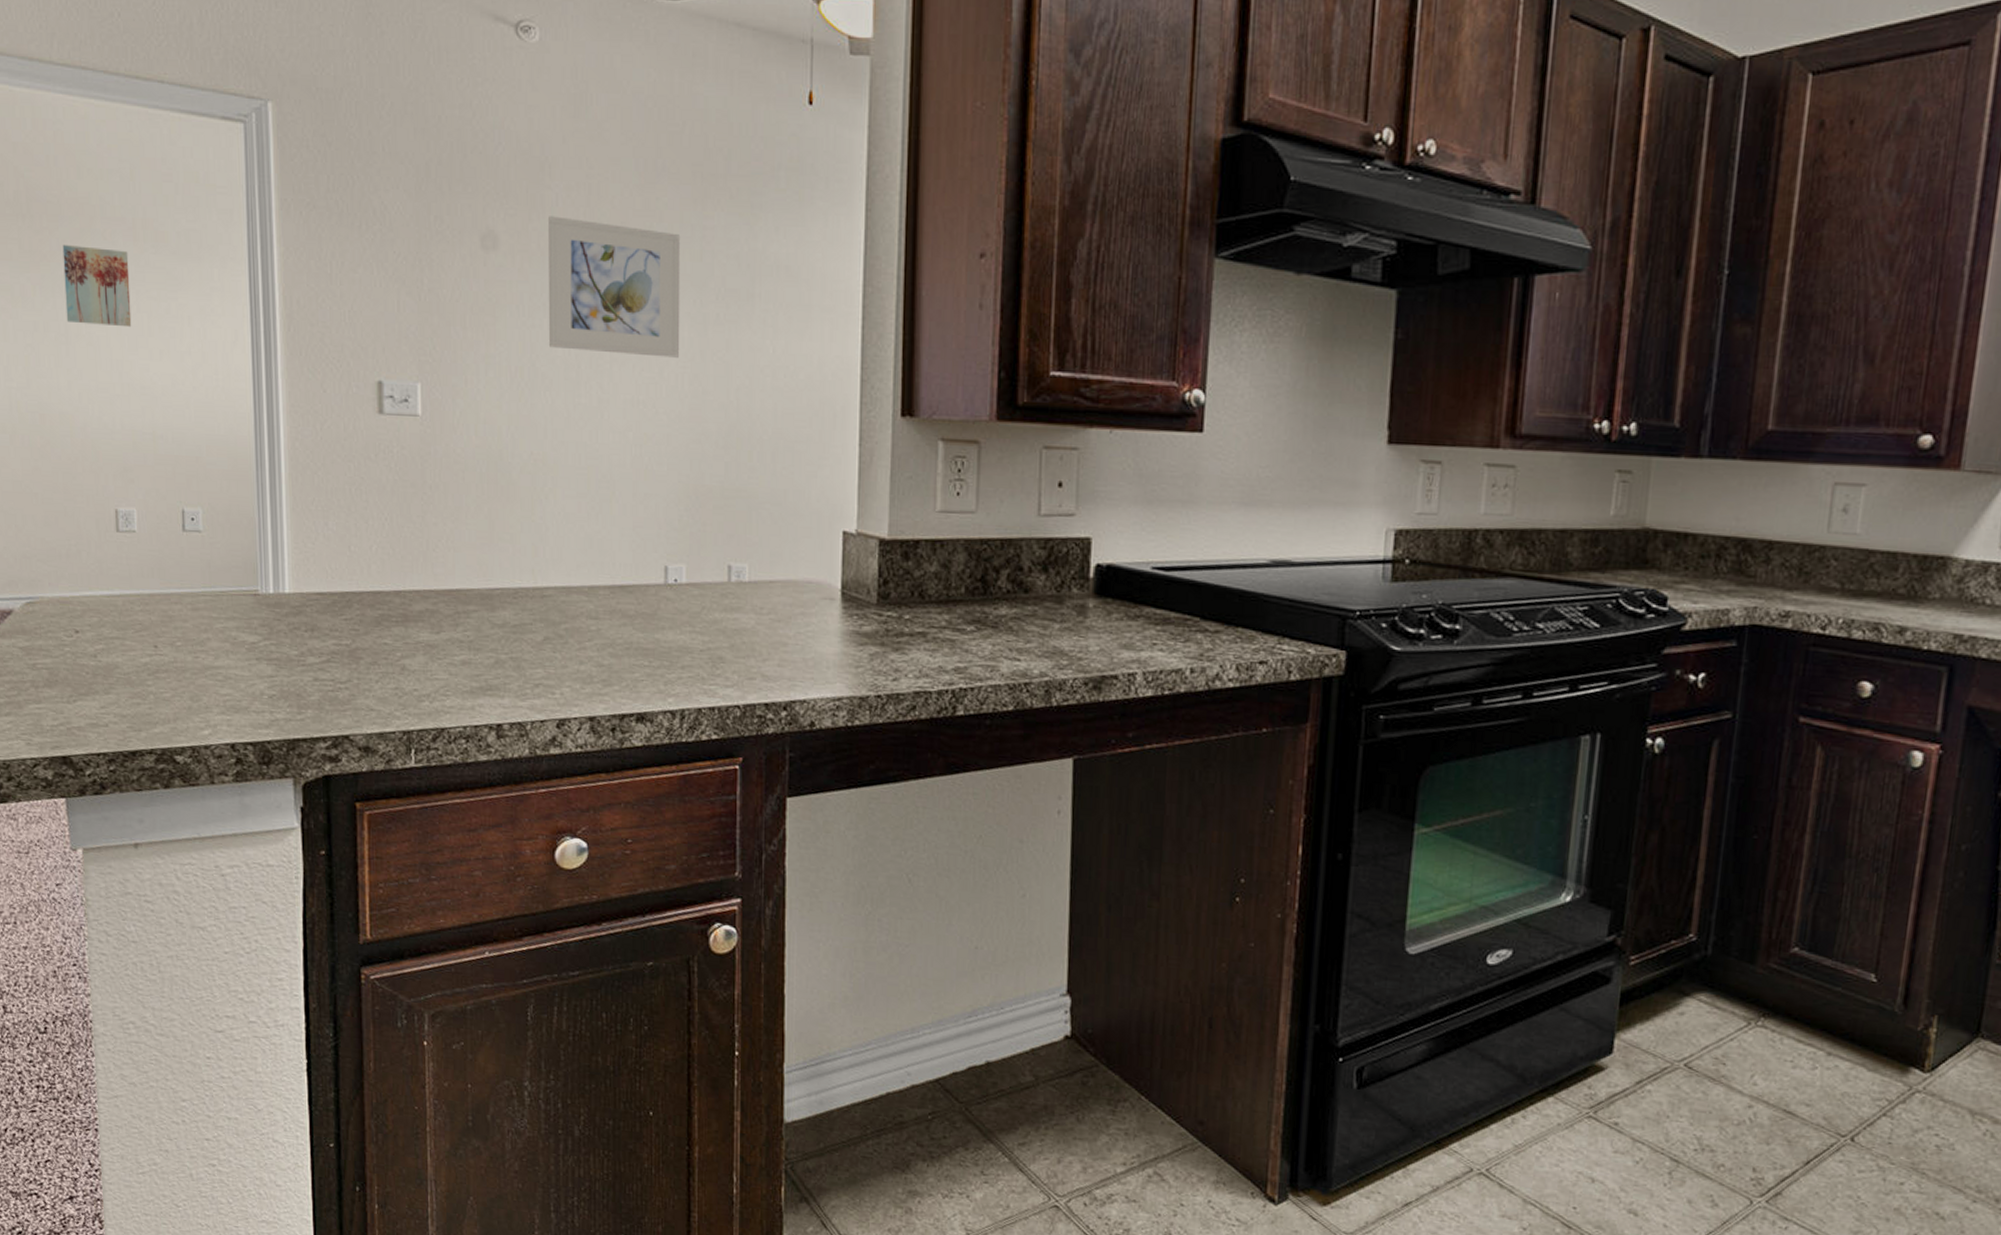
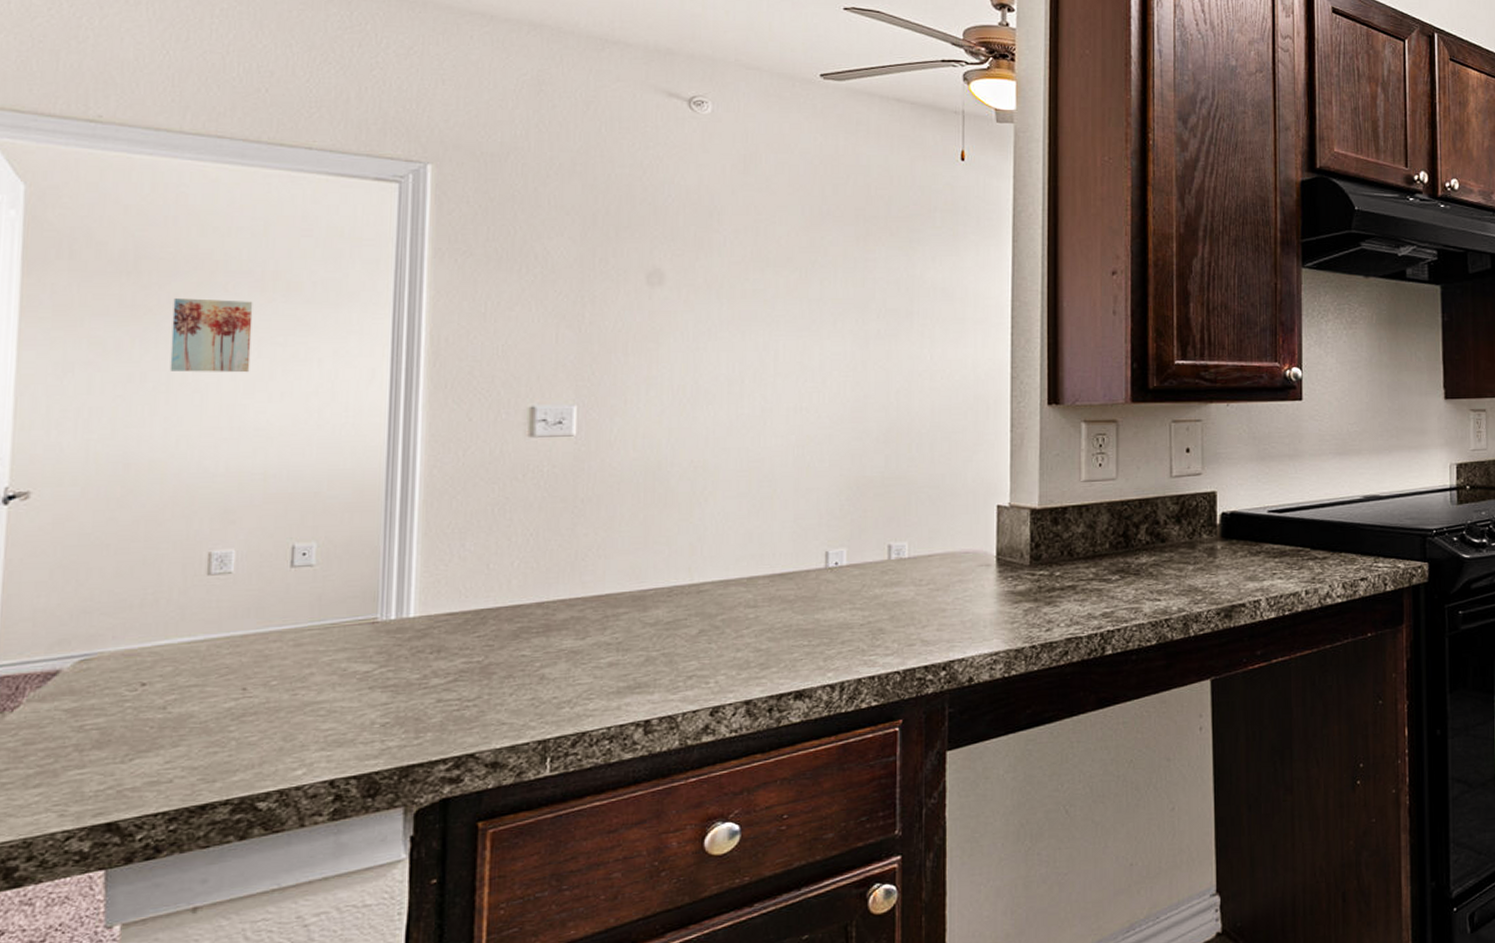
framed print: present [547,216,681,358] -> none [712,255,844,369]

